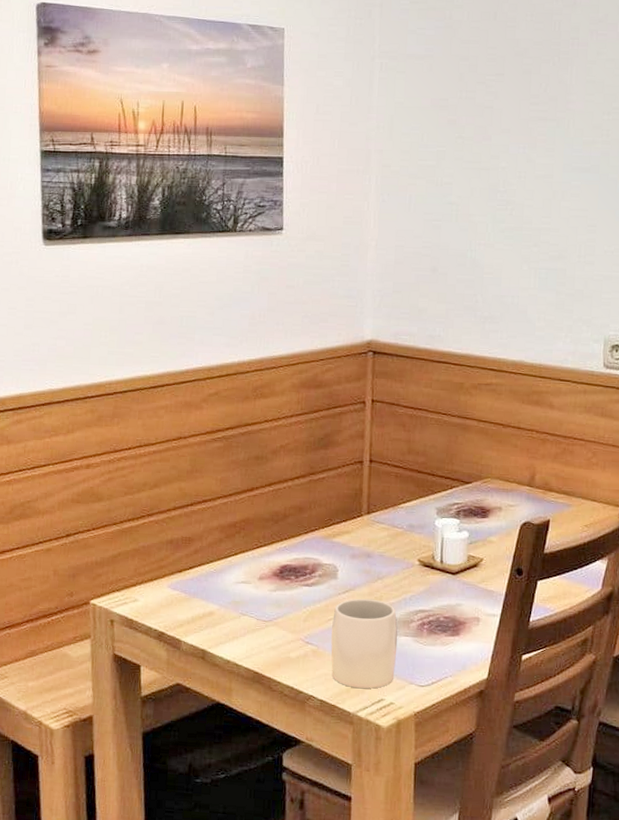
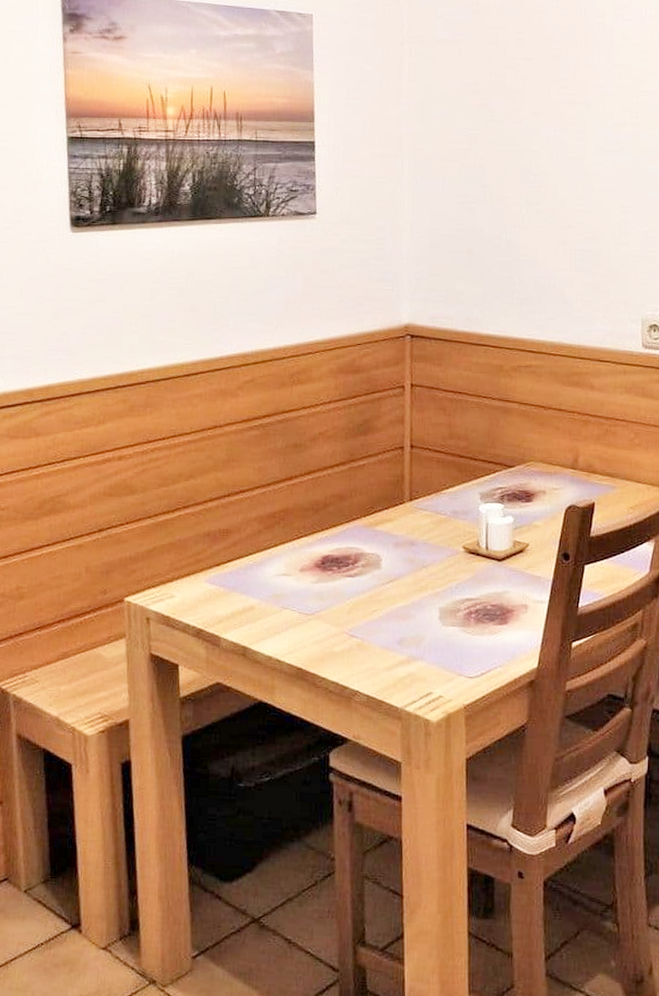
mug: present [331,598,398,689] -> none [376,588,445,683]

